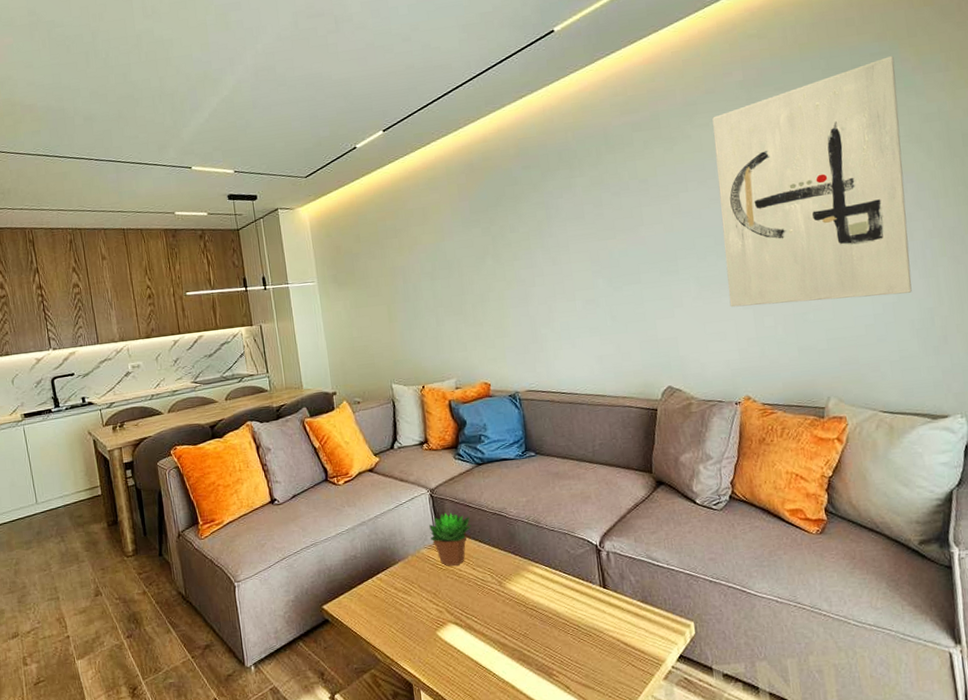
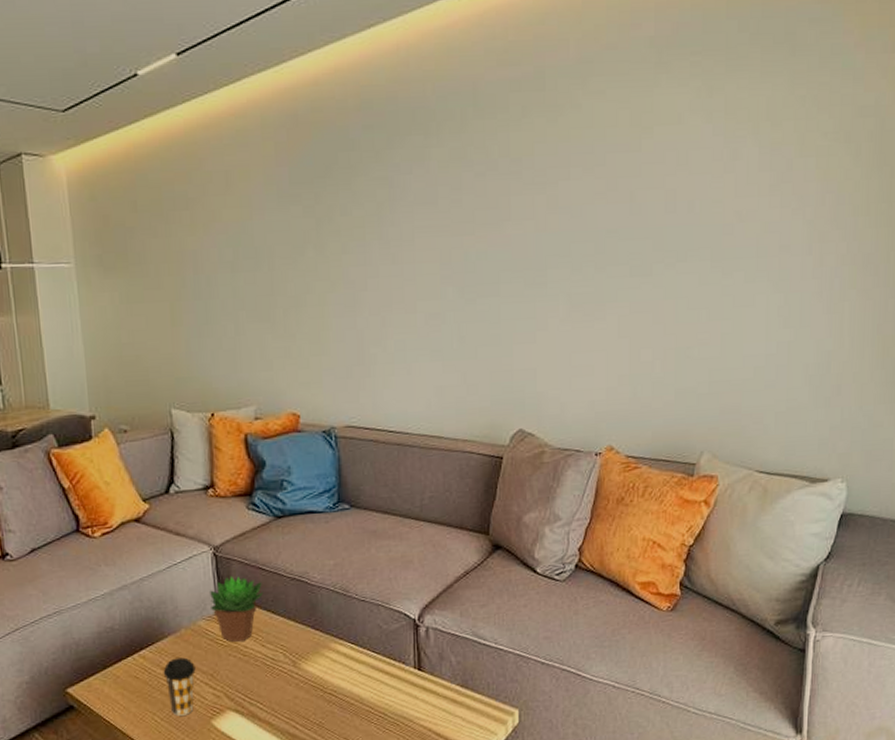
coffee cup: none [396,579,422,628] -> present [163,657,196,716]
wall art: present [712,56,912,308] -> none [603,25,836,335]

